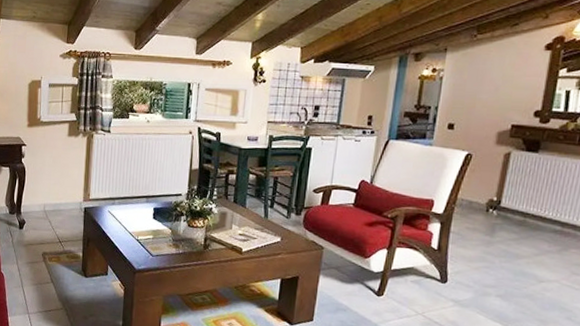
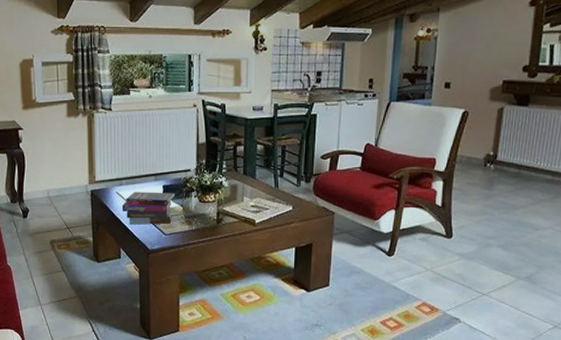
books: none [112,212,165,246] -> present [121,191,176,225]

